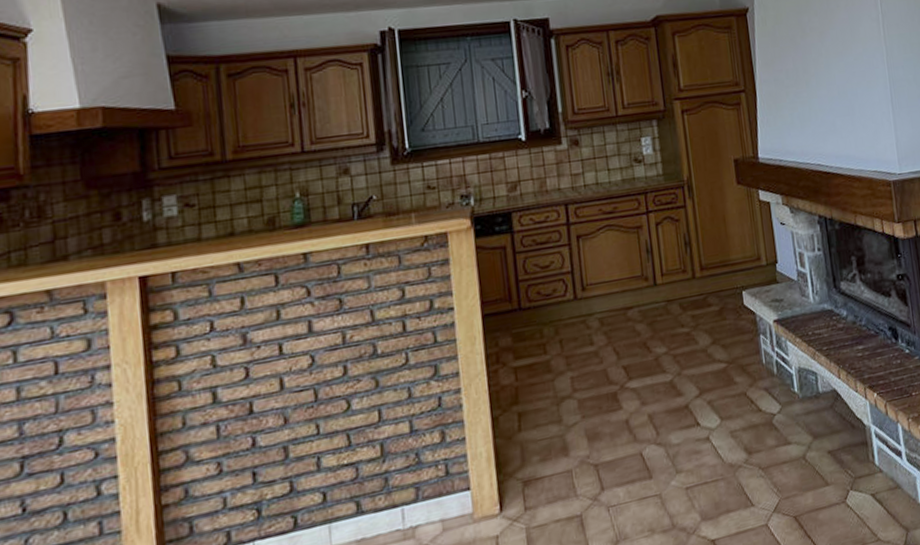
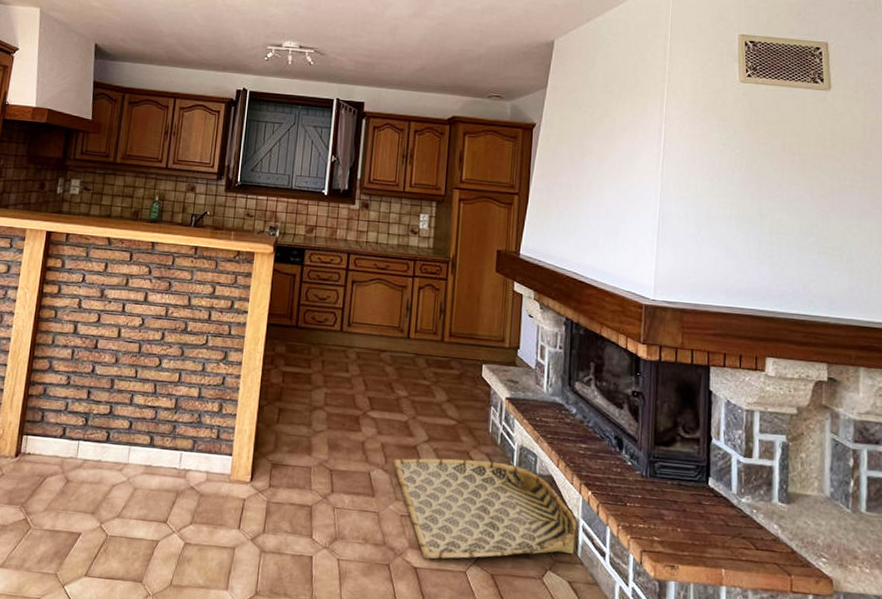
woven basket: none [665,390,871,527] -> present [393,458,576,559]

